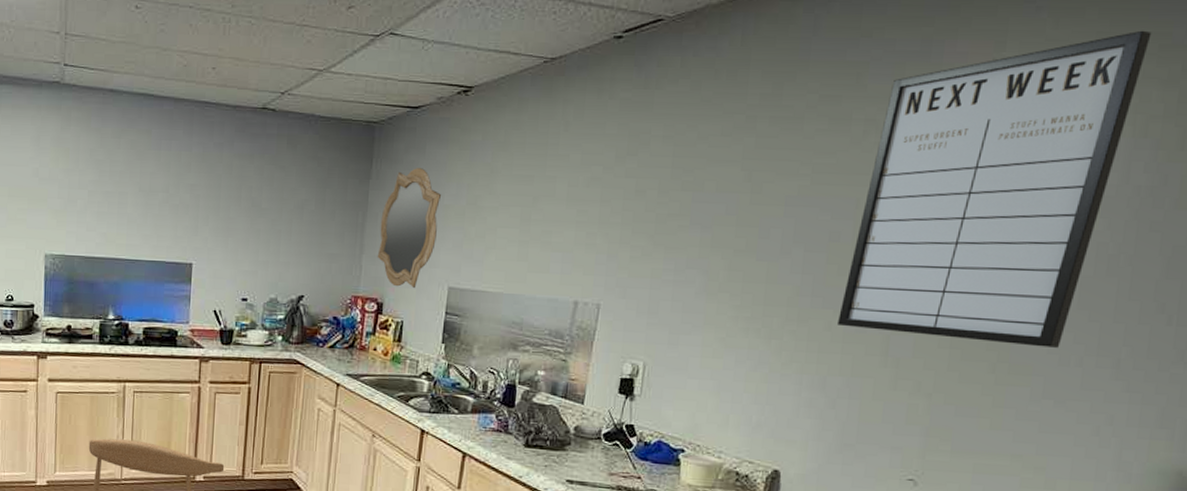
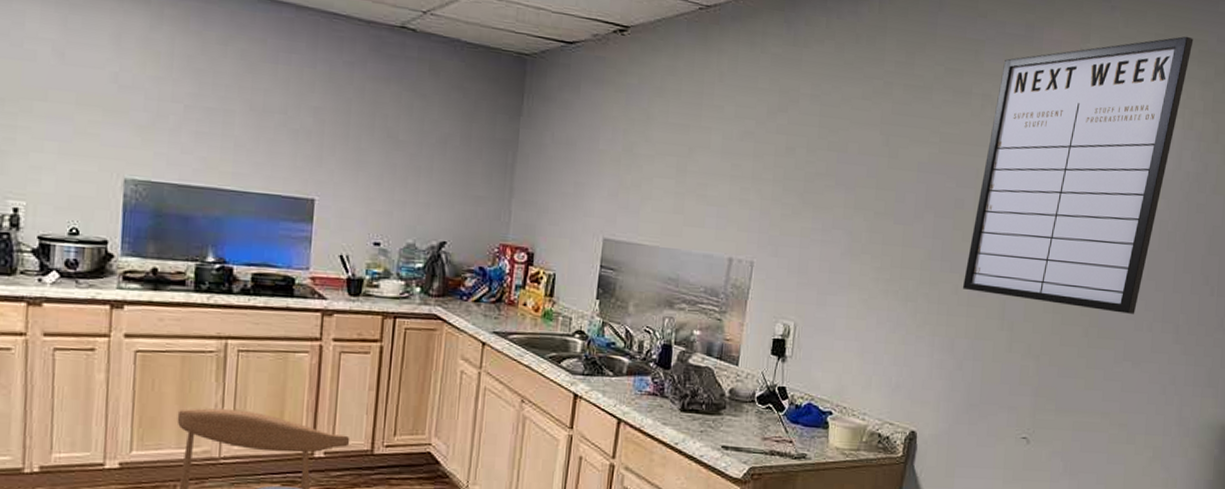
mirror: present [377,168,442,289] -> none [527,107,597,239]

